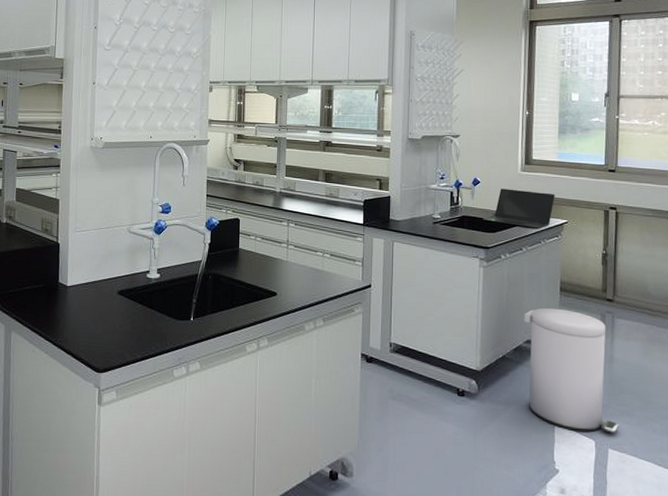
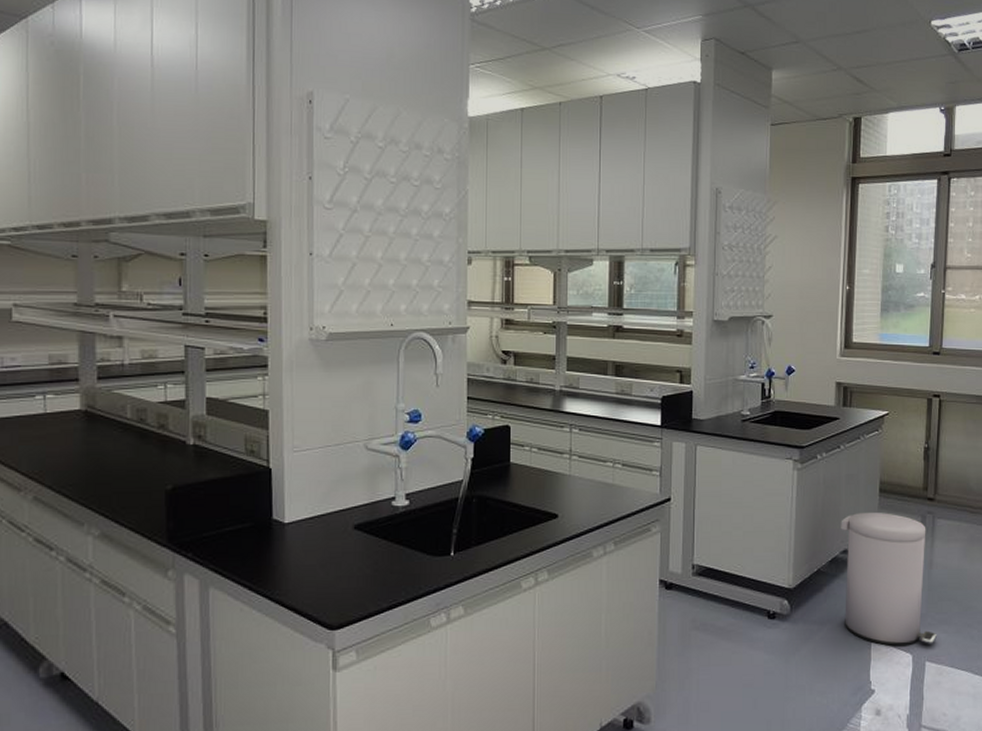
laptop: present [482,188,555,230] -> none [797,377,876,424]

